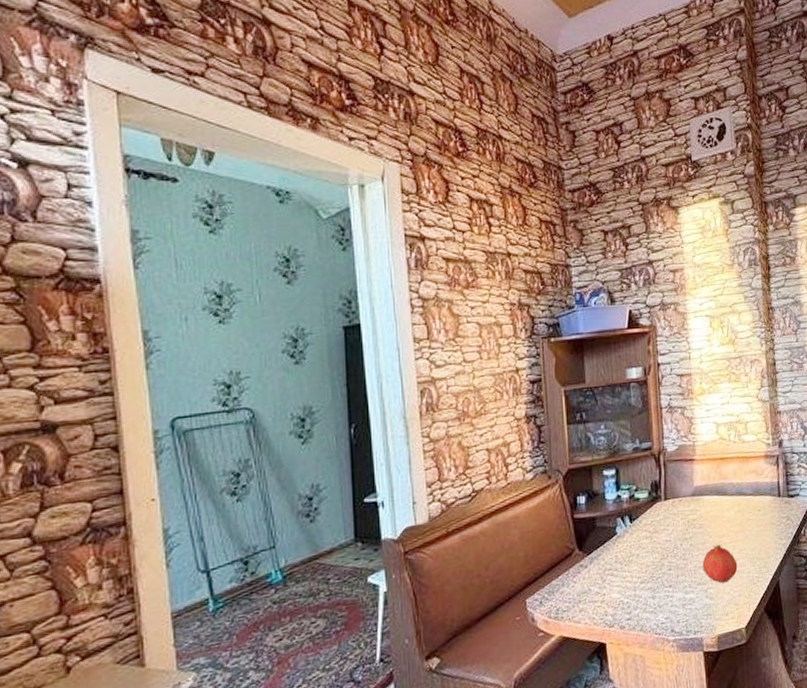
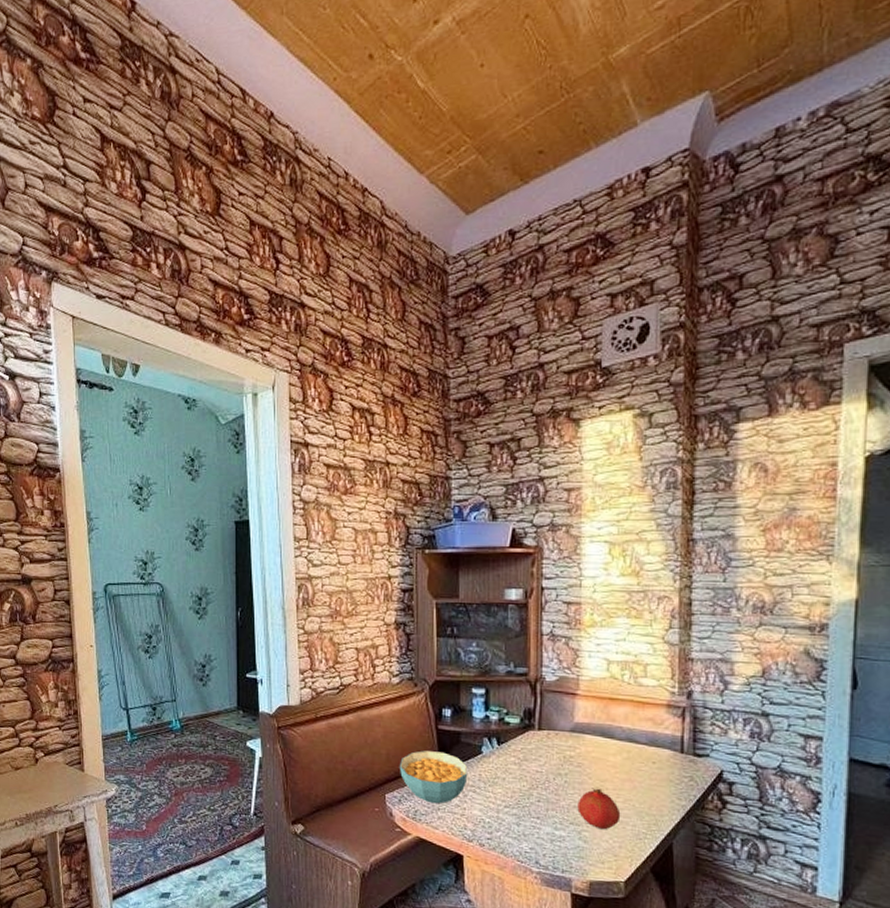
cereal bowl: none [539,541,604,598] -> present [400,751,467,804]

